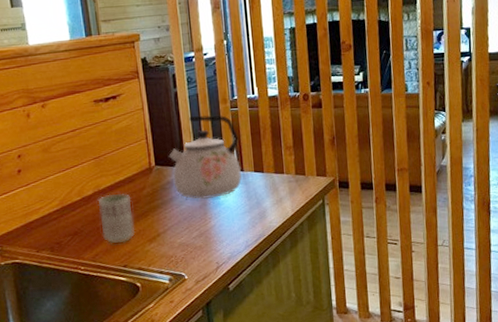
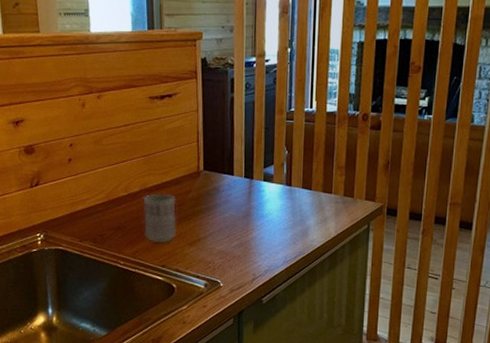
kettle: present [168,114,242,200] -> none [218,123,291,210]

